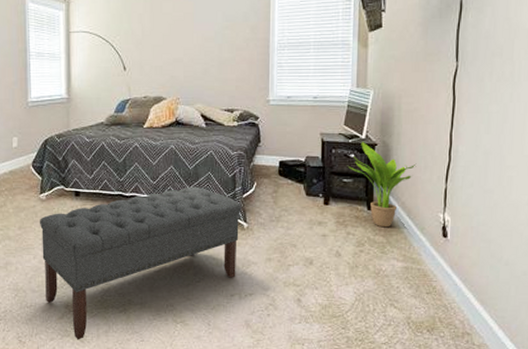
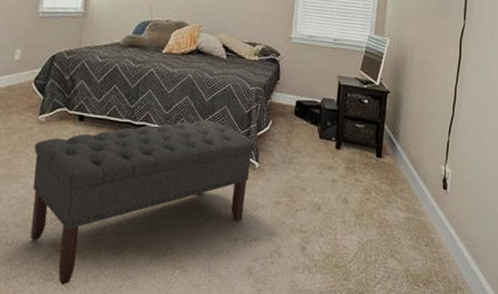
potted plant: present [347,141,417,228] -> none [360,87,424,177]

